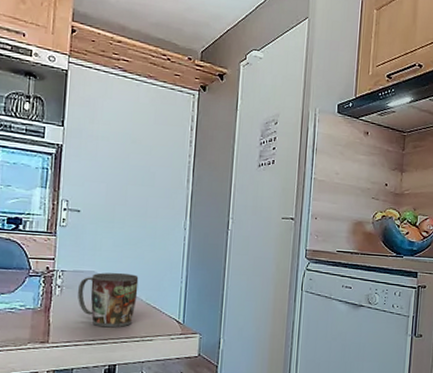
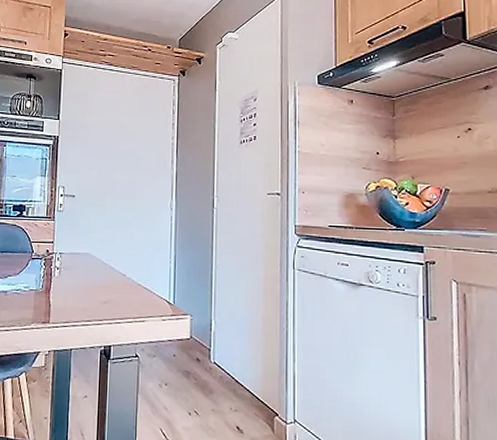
mug: present [77,272,139,328] -> none [74,254,130,309]

